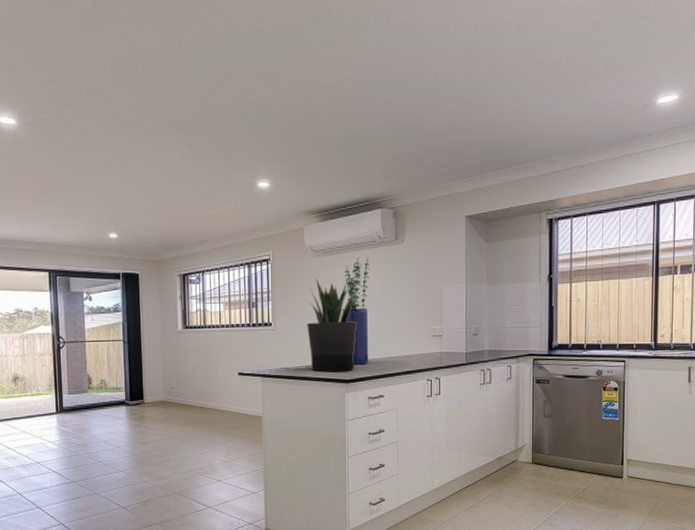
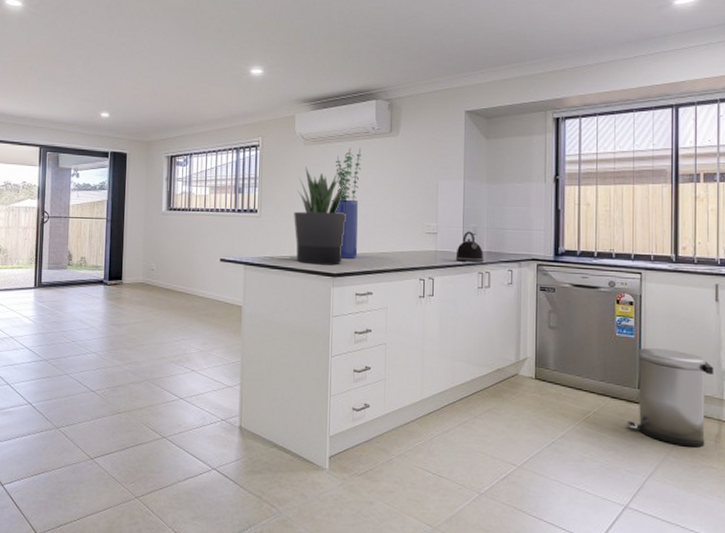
kettle: none [459,332,486,361] -> present [455,231,485,263]
pedal bin: none [611,428,685,512] -> present [626,348,714,448]

